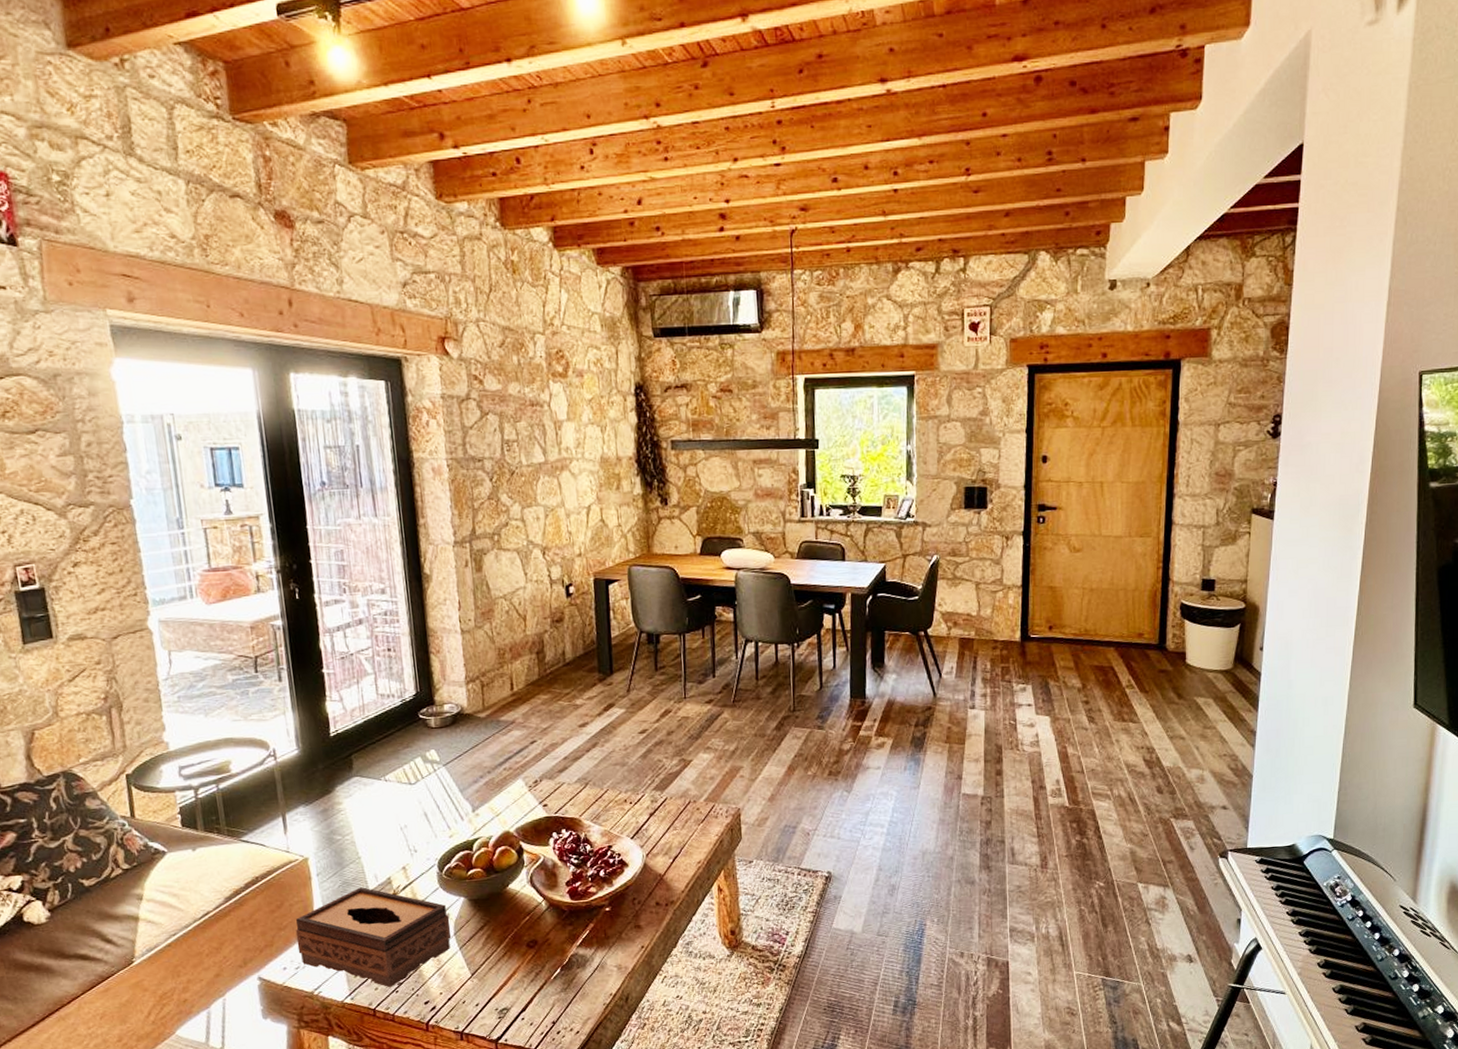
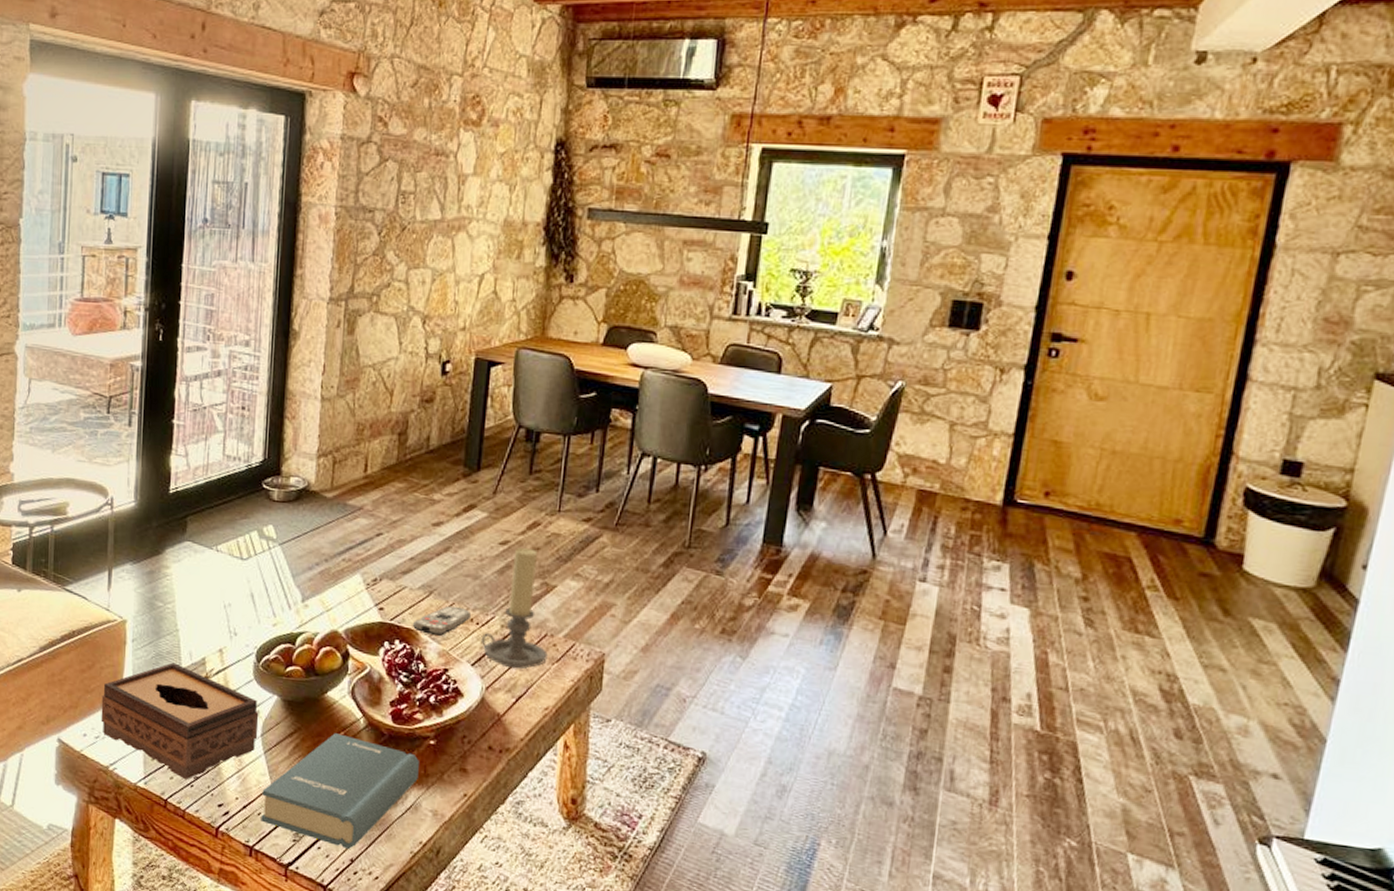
hardback book: none [463,918,600,1014] -> present [261,733,419,849]
remote control: none [574,791,624,820] -> present [412,605,470,636]
candle holder: none [635,732,694,835] -> present [480,547,548,670]

